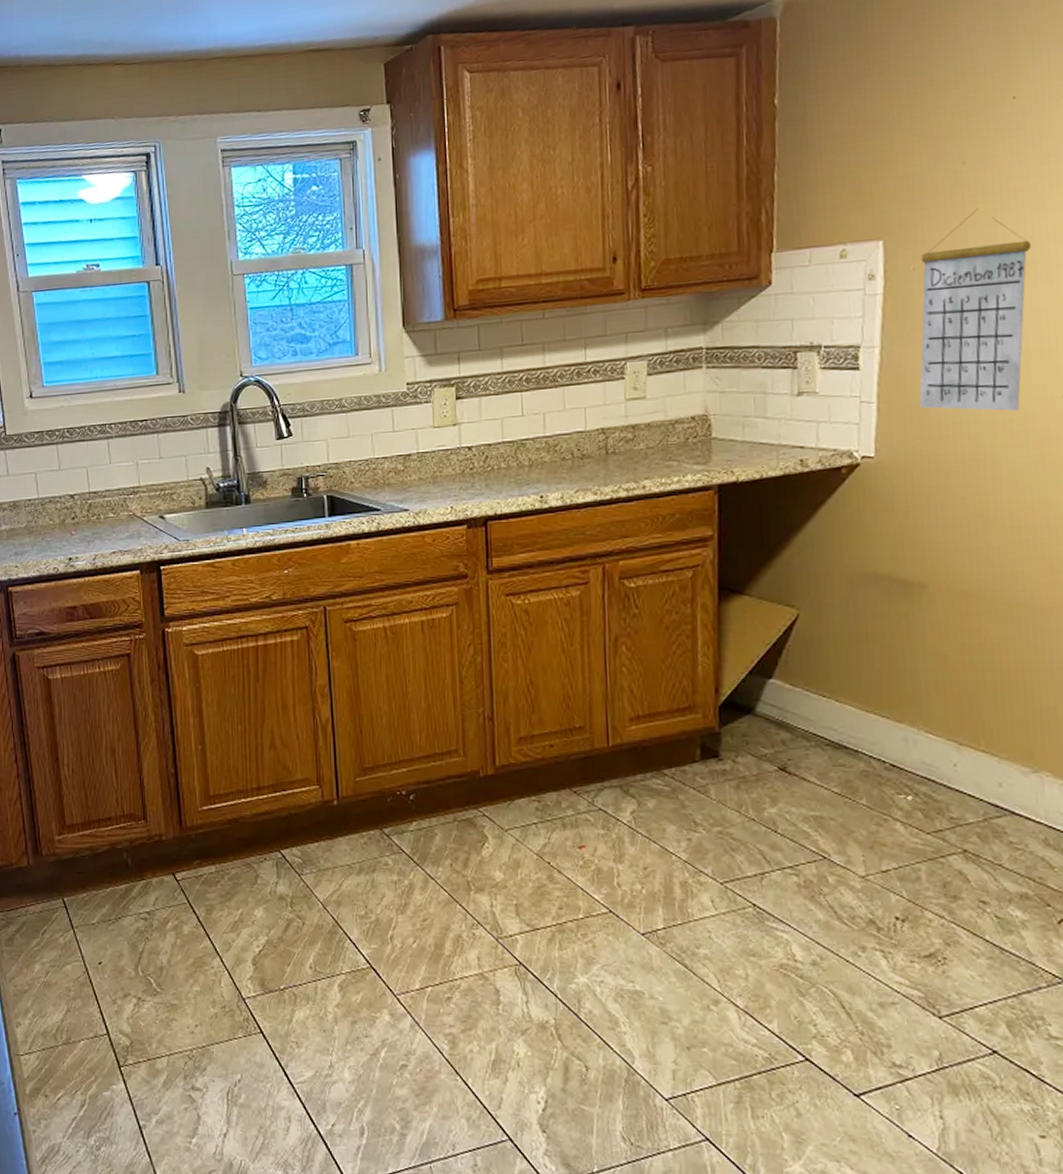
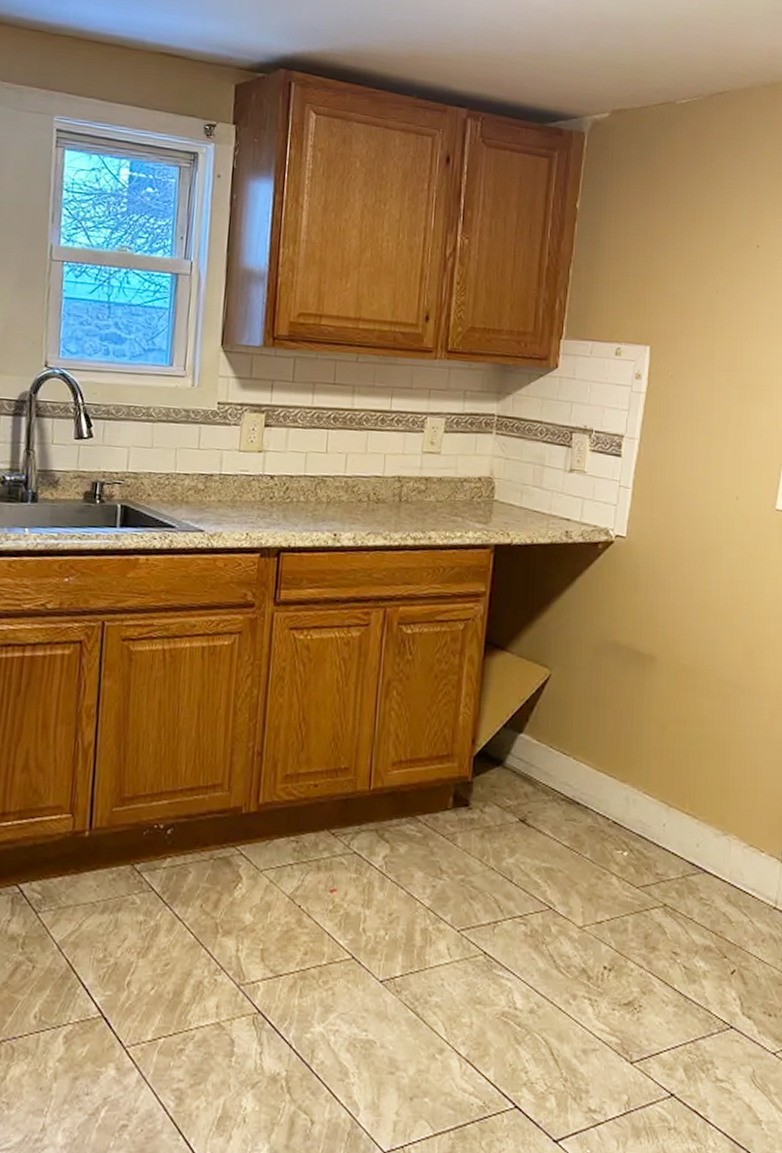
calendar: present [919,207,1032,412] -> none [666,333,761,513]

